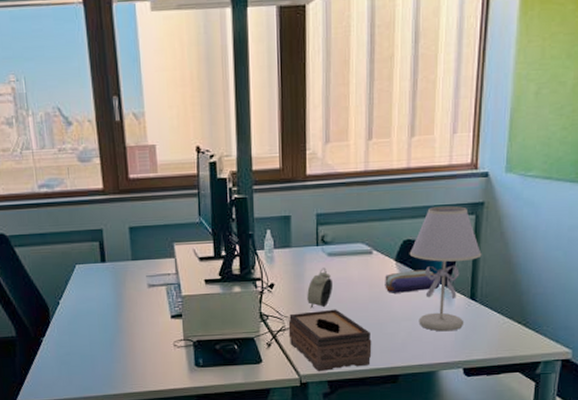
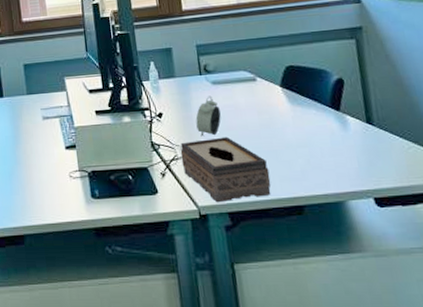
pencil case: present [385,269,440,293] -> none [272,94,332,119]
table lamp: present [409,205,482,332] -> none [293,31,370,158]

